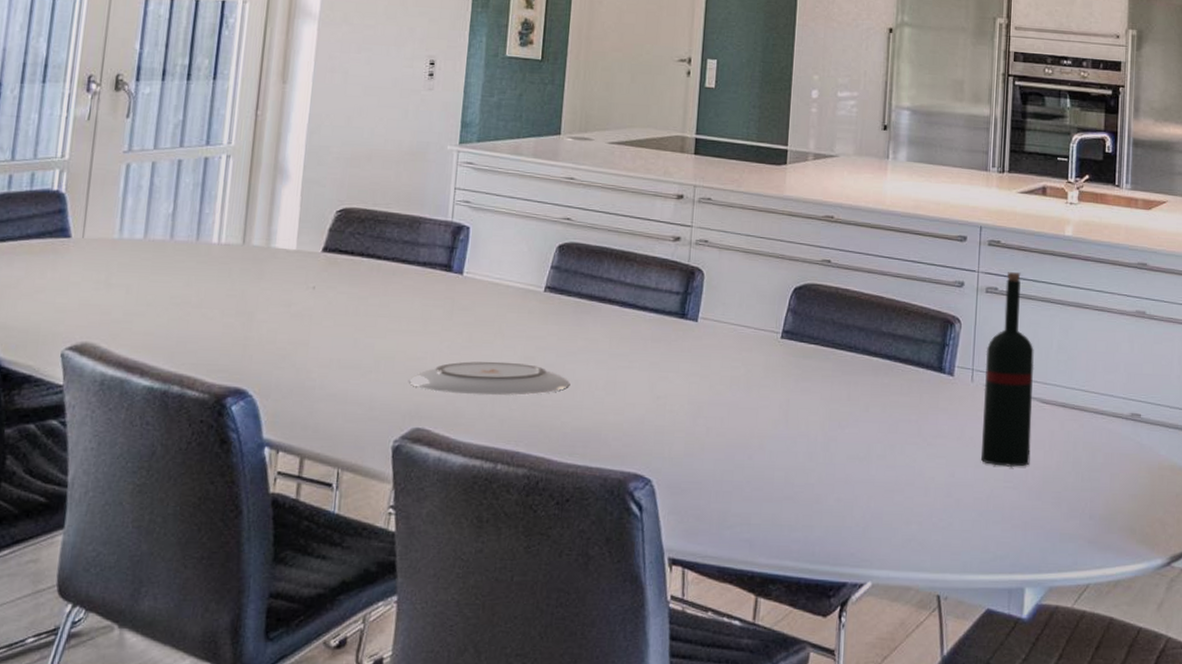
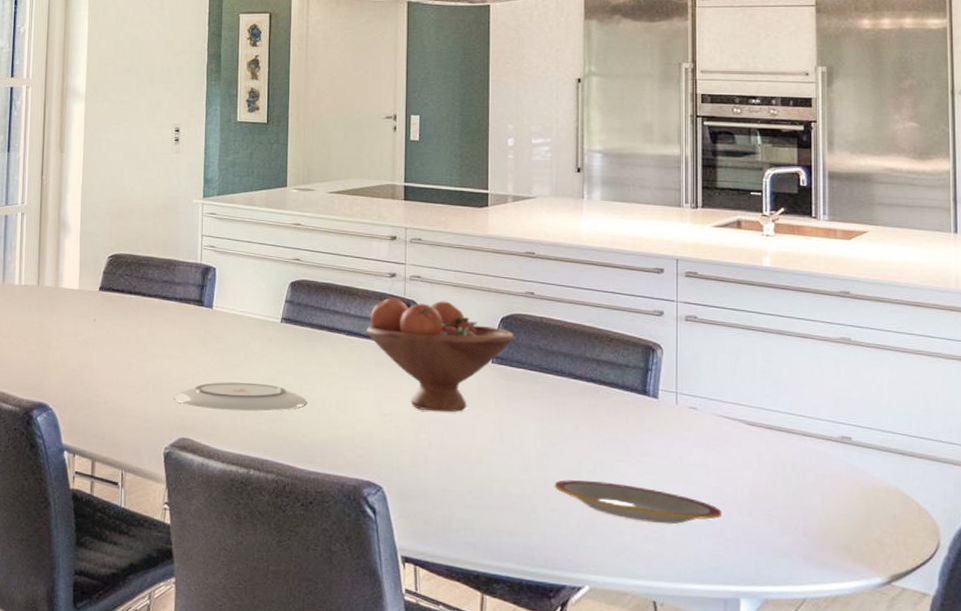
fruit bowl: none [643,264,807,394] -> present [367,297,514,412]
plate: none [840,466,1011,511] -> present [554,480,722,525]
wine bottle: present [981,272,1035,468] -> none [688,301,739,486]

